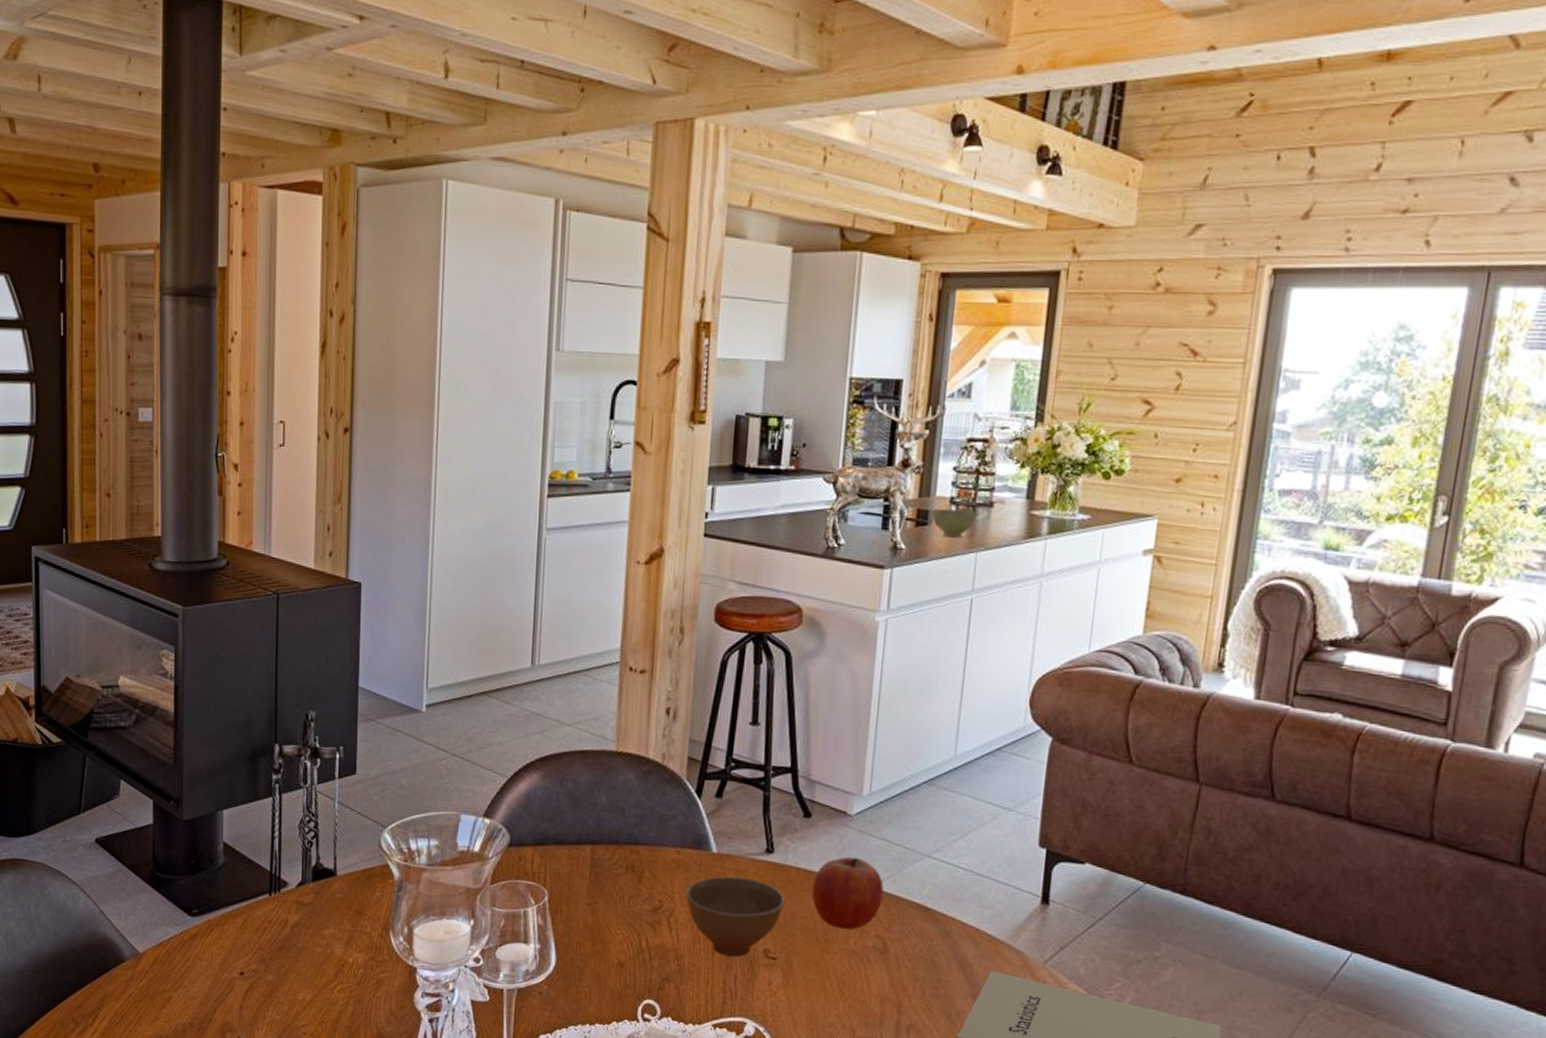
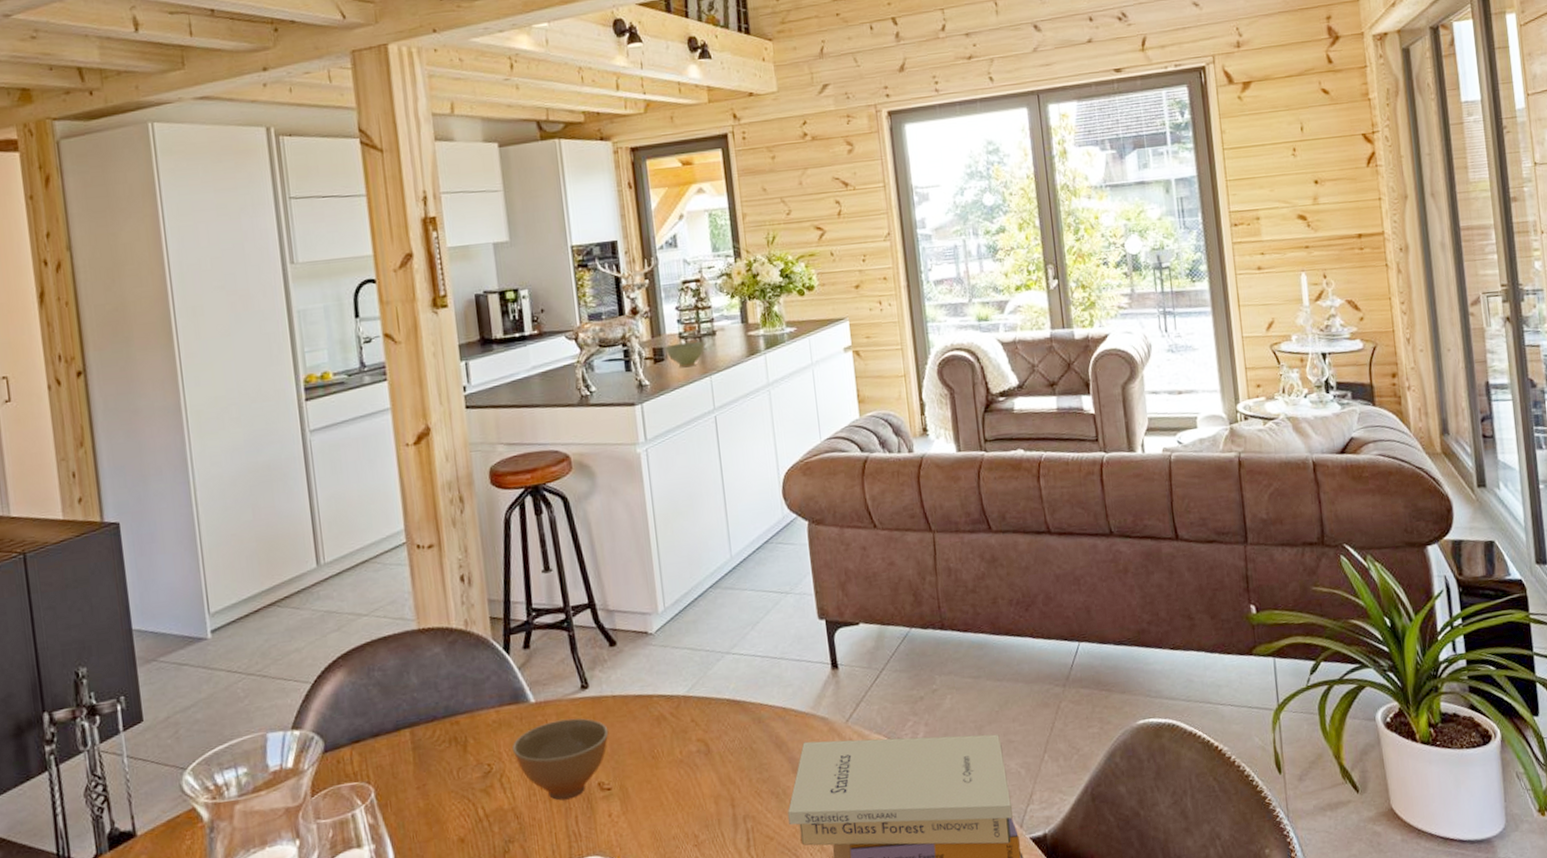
fruit: present [812,856,884,930] -> none [631,671,697,743]

